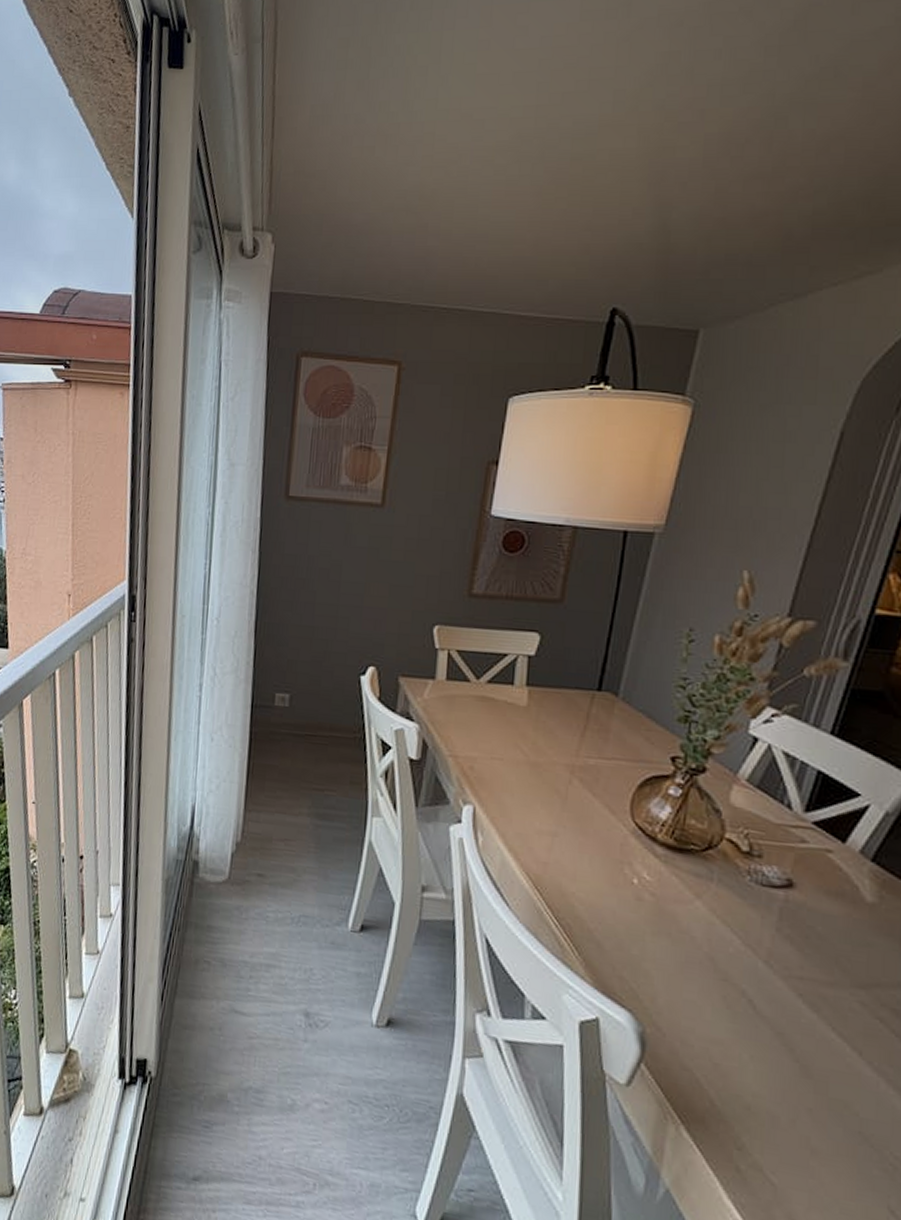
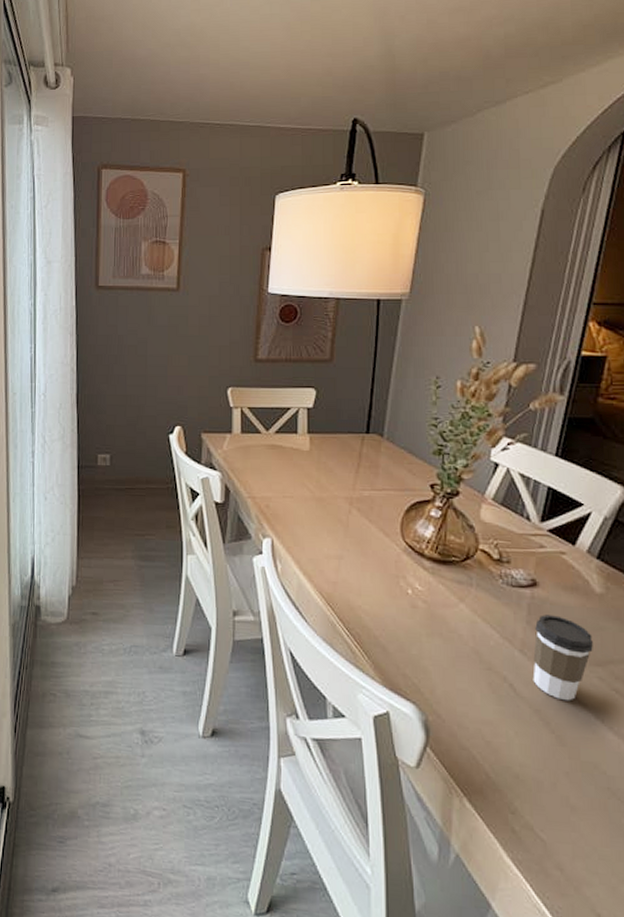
coffee cup: none [777,922,857,1027] -> present [532,615,593,701]

